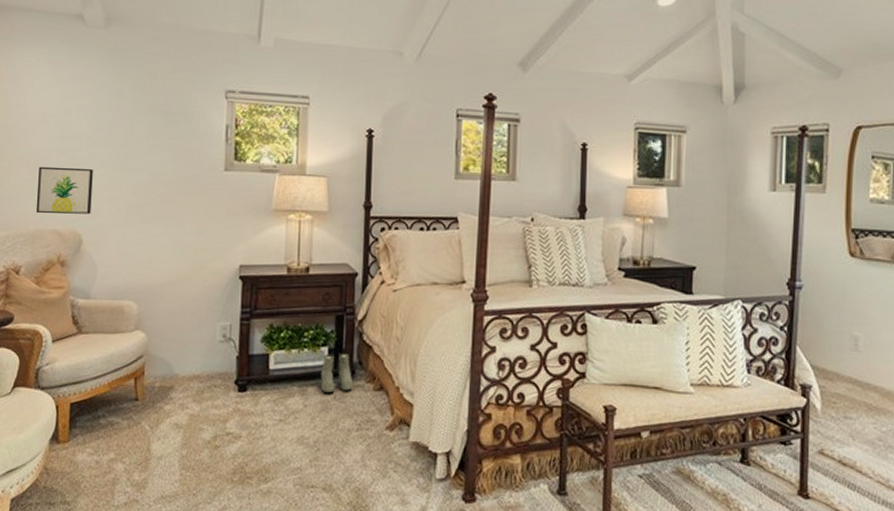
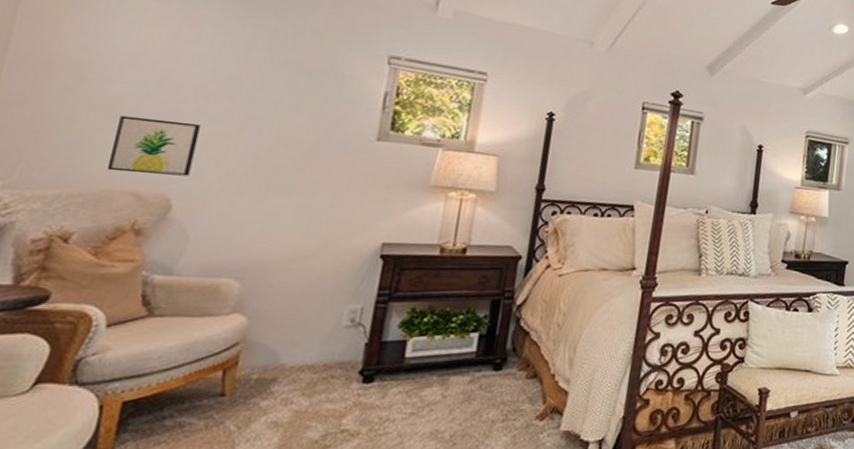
boots: present [320,353,353,393] -> none [465,339,504,382]

